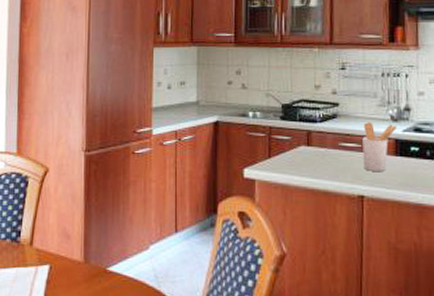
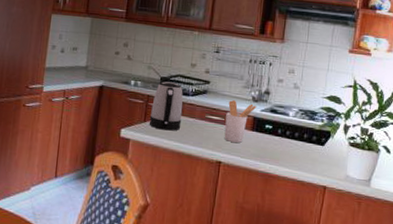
kettle: none [274,109,312,165] -> present [149,81,183,131]

